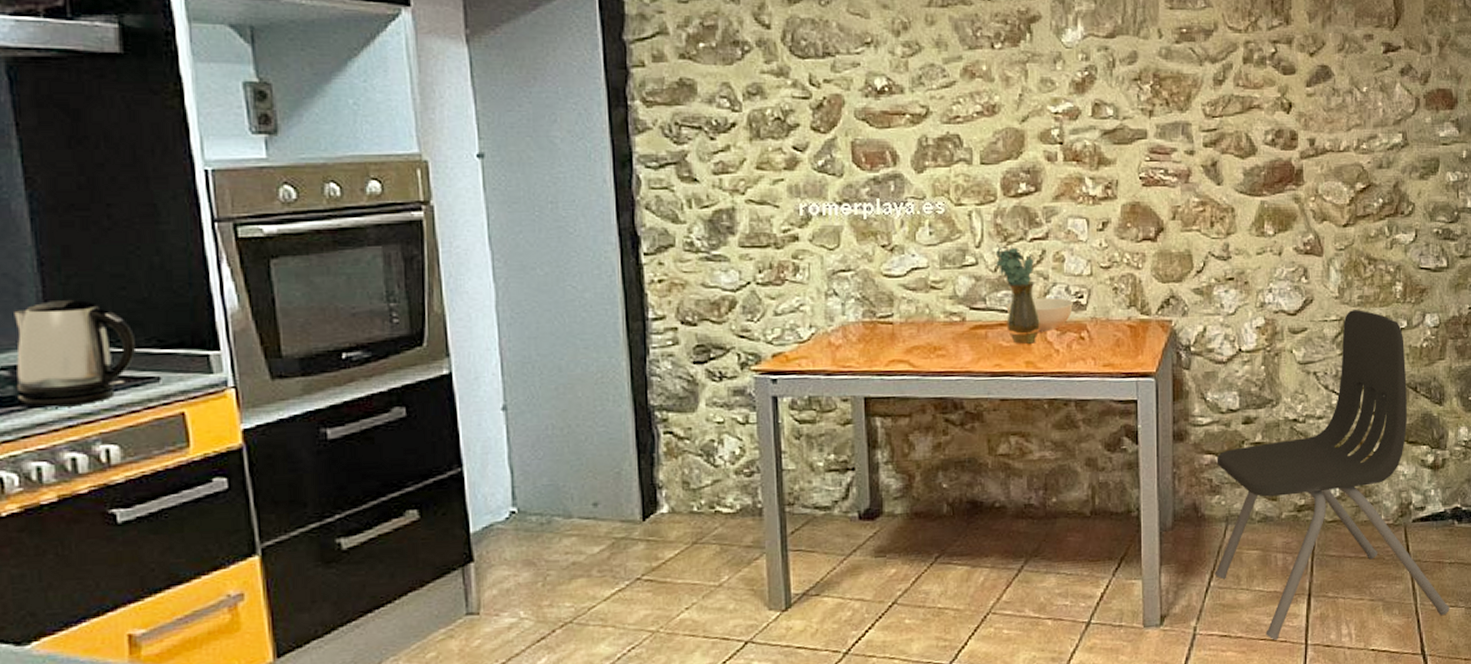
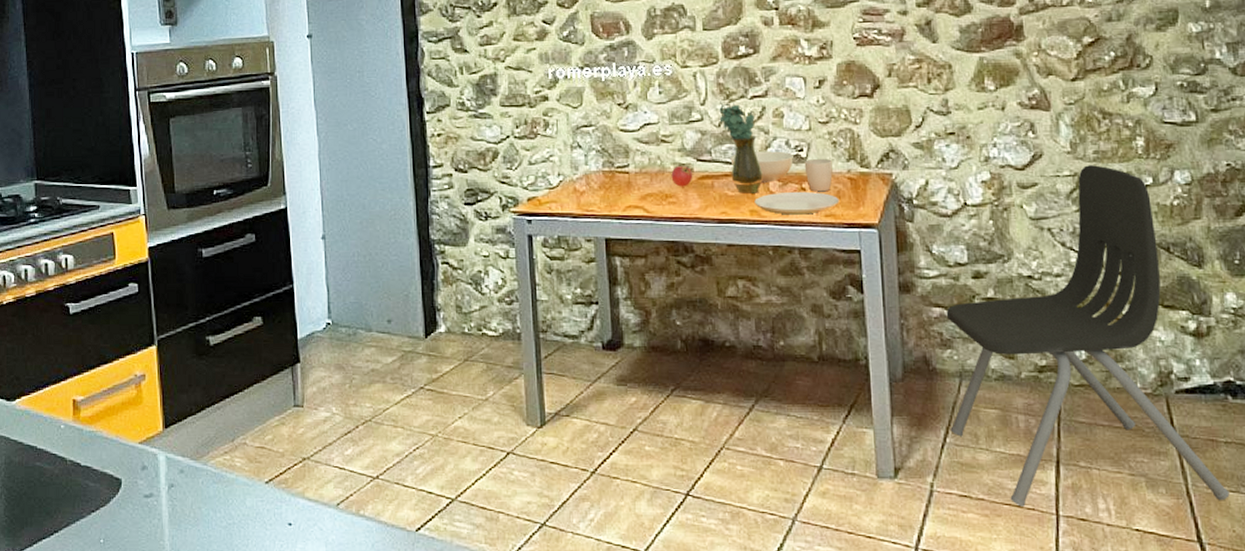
kettle: present [14,300,137,409] -> none [16,148,86,226]
fruit: none [941,314,965,338] -> present [671,165,693,187]
plate: none [1031,340,1118,366] -> present [754,191,839,215]
cup: none [1084,305,1113,341] -> present [804,158,833,192]

